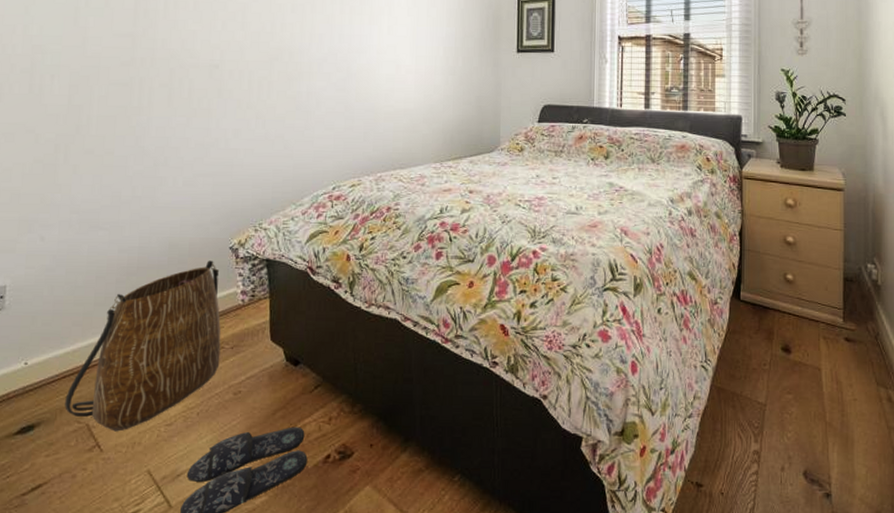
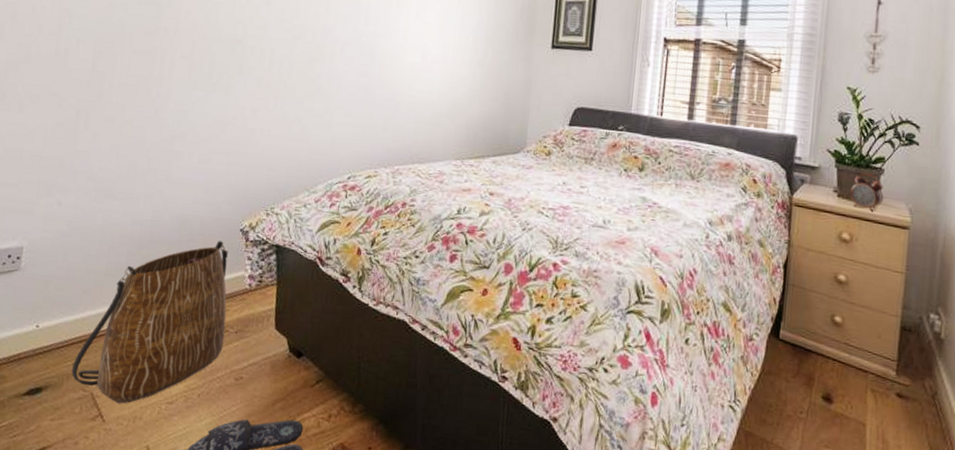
alarm clock: none [791,144,820,178] -> present [850,173,884,212]

